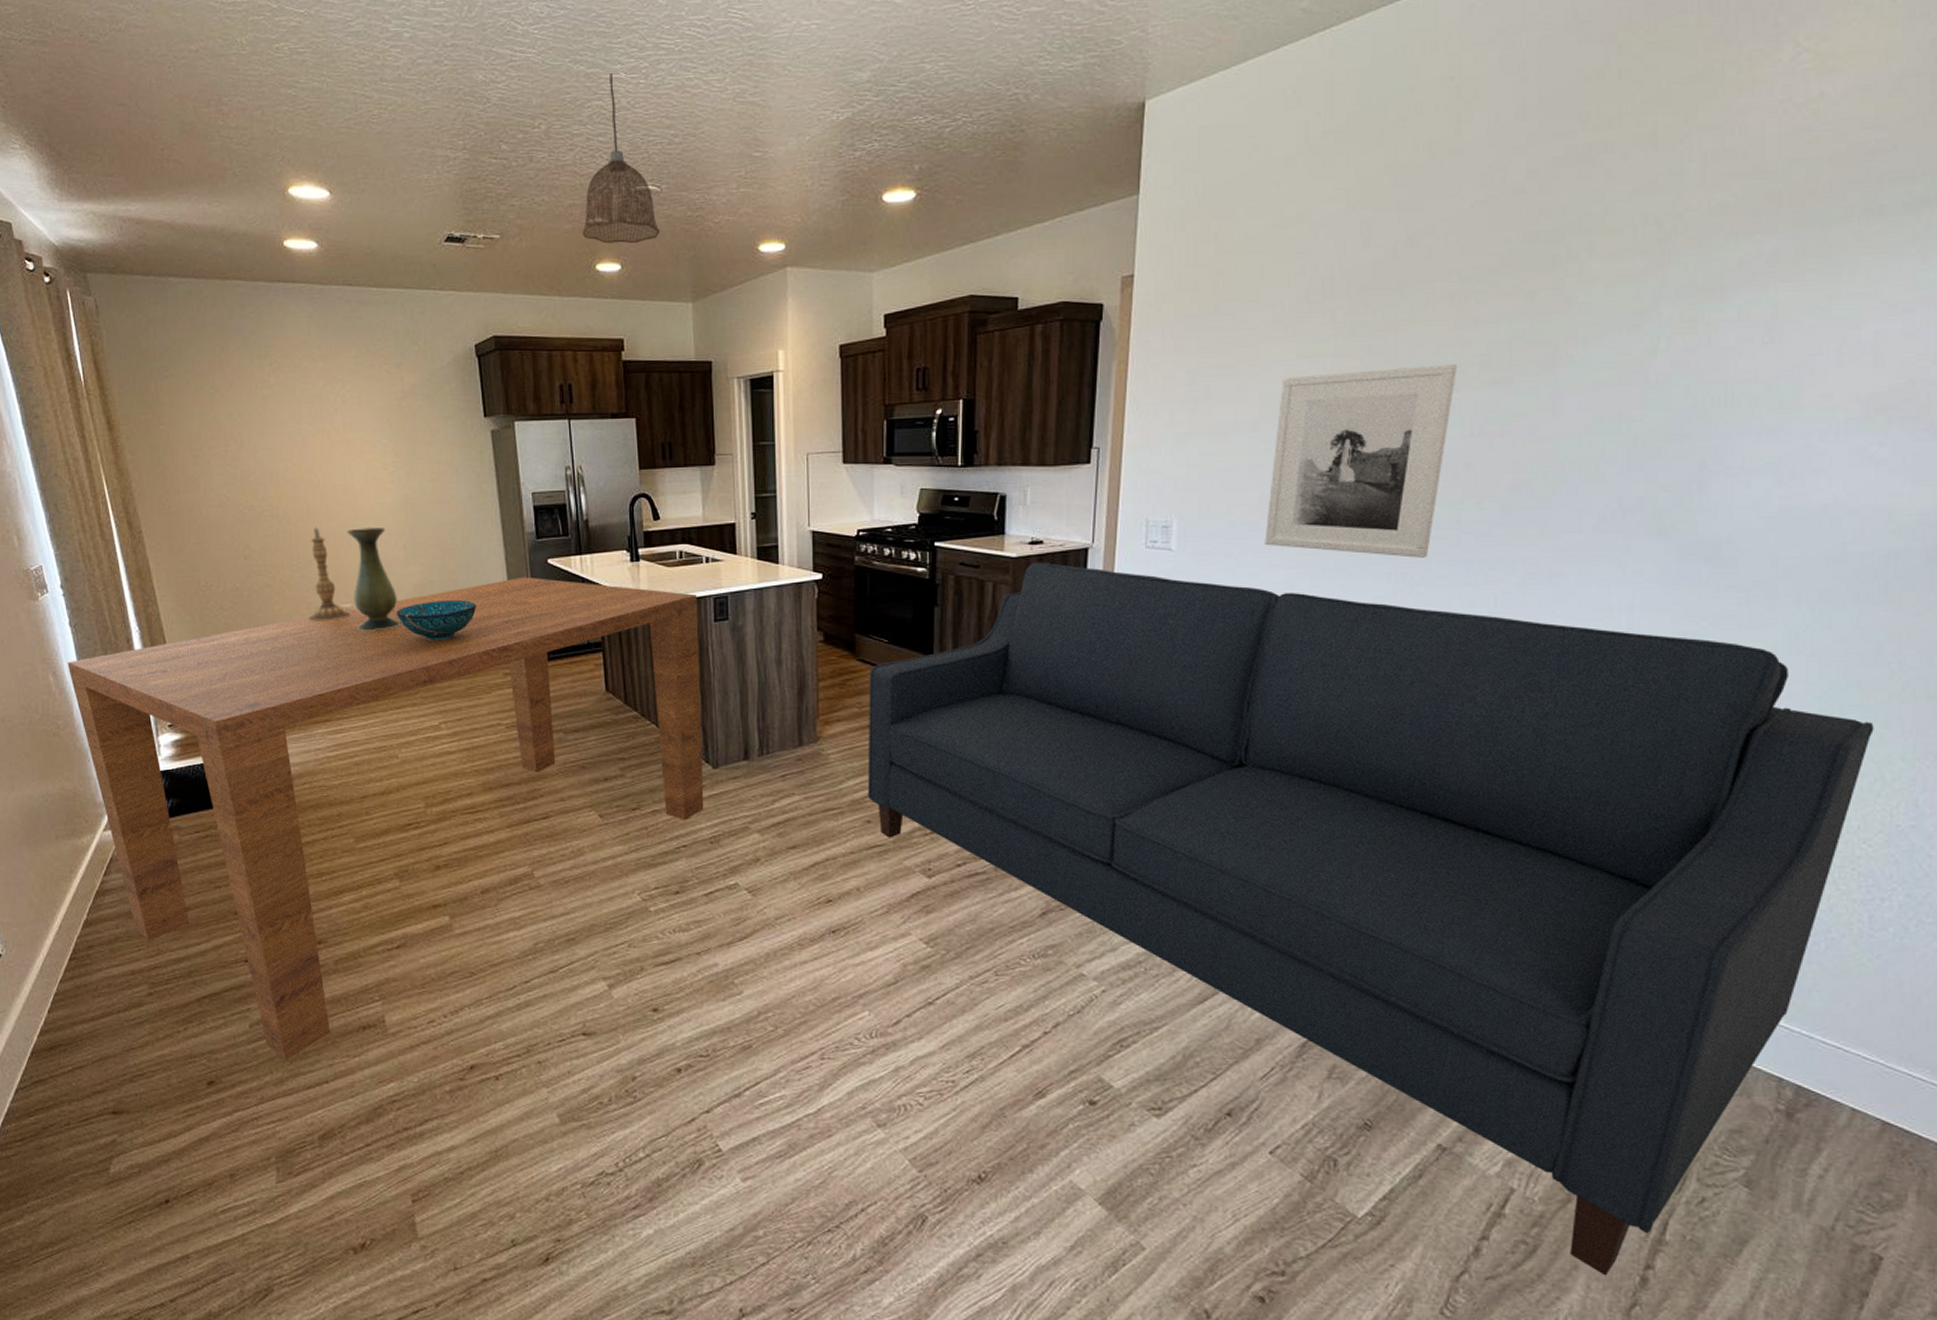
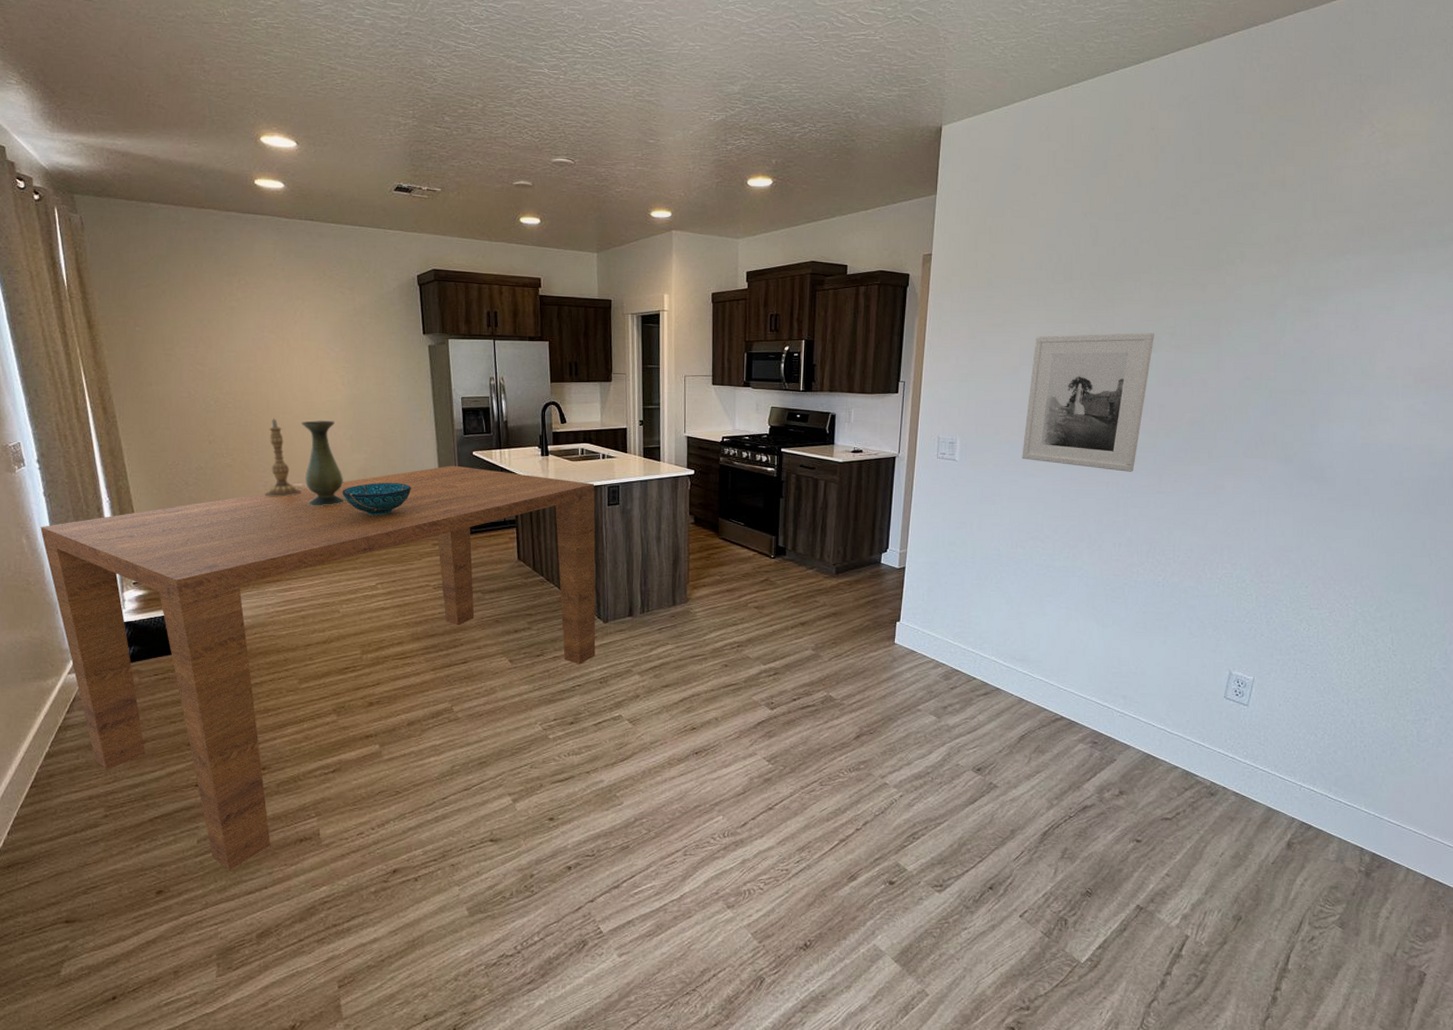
pendant lamp: present [582,73,660,244] -> none [509,68,573,204]
sofa: present [867,562,1874,1276] -> none [726,466,1420,997]

